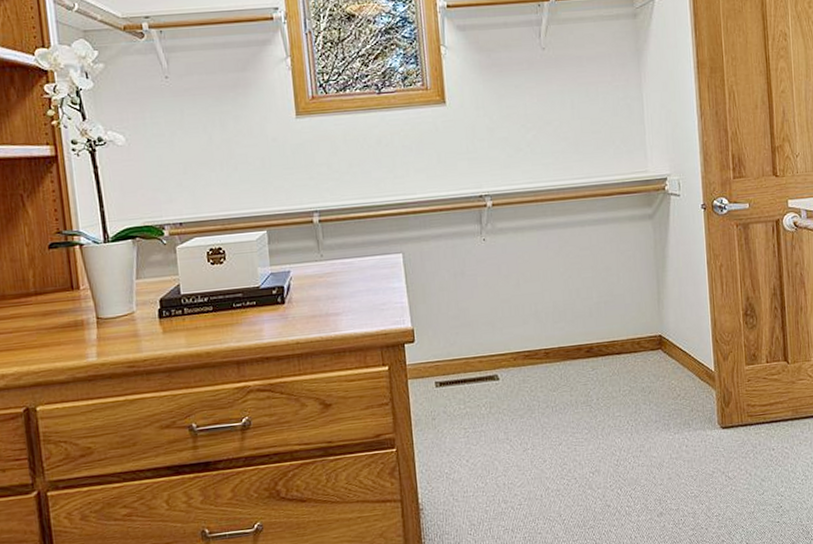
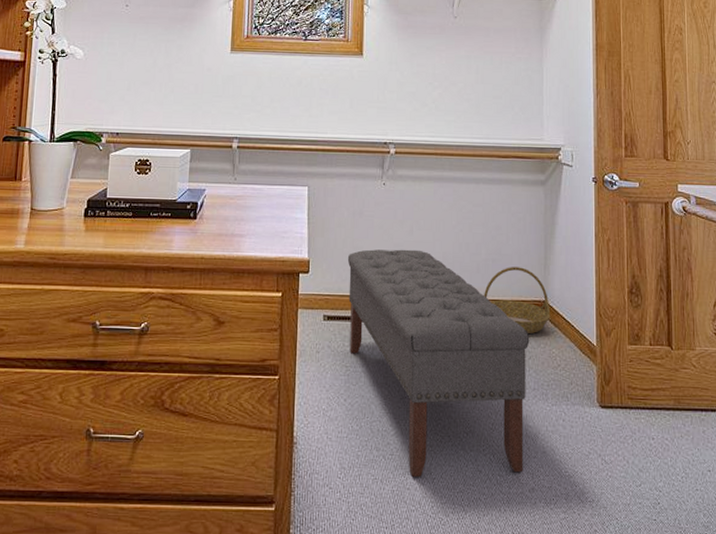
bench: none [453,302,651,522] -> present [347,249,530,477]
basket: none [598,305,668,369] -> present [484,267,551,333]

